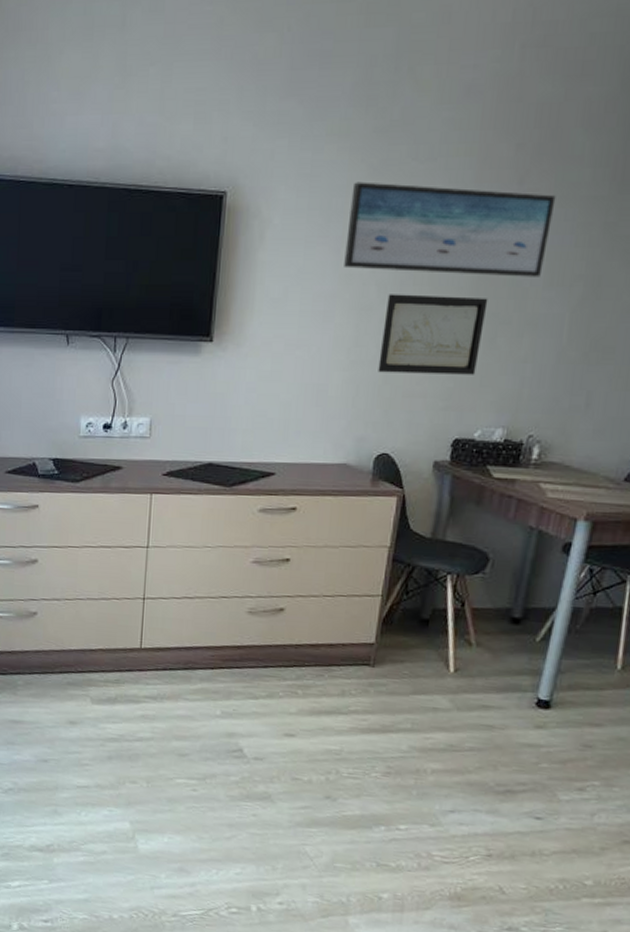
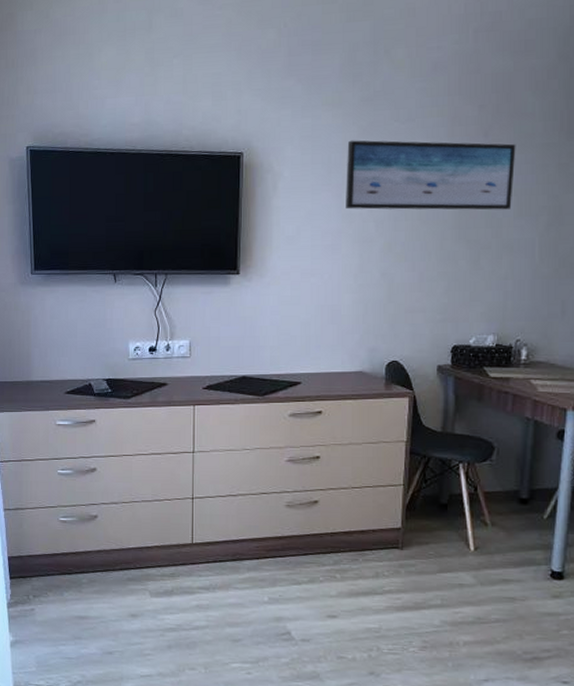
wall art: present [378,294,488,375] -> none [382,228,469,293]

